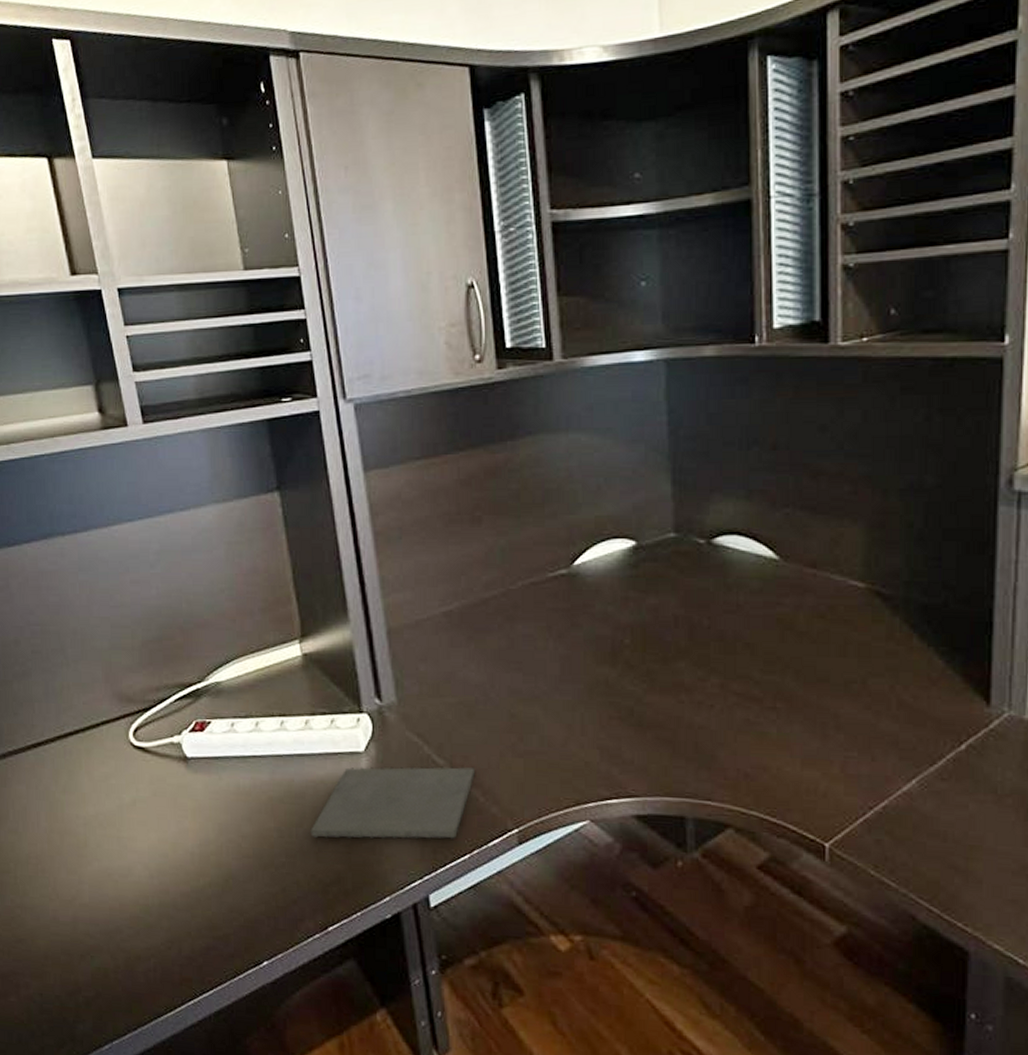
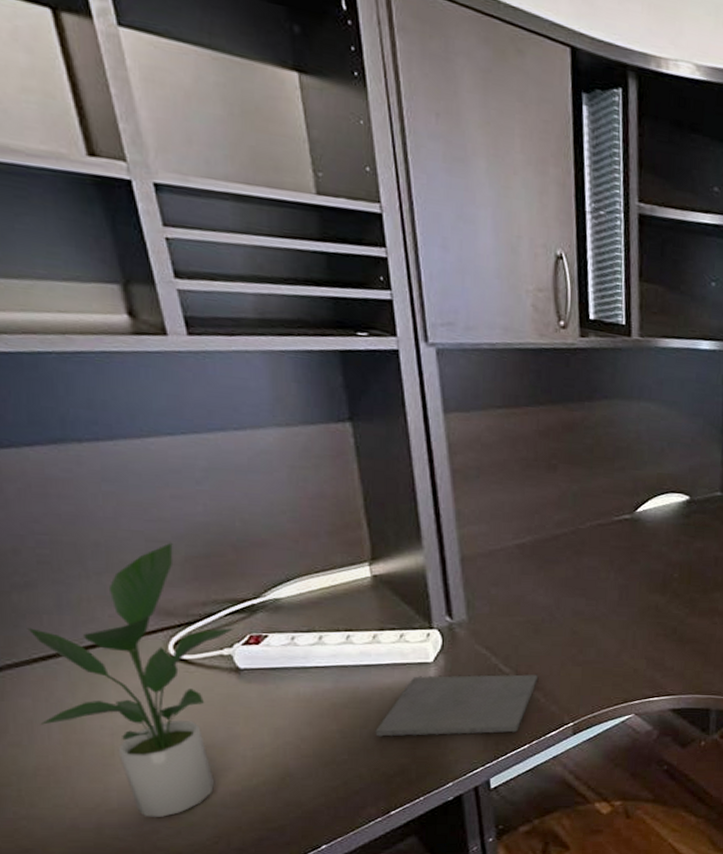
potted plant: none [23,627,183,916] -> present [27,542,235,817]

